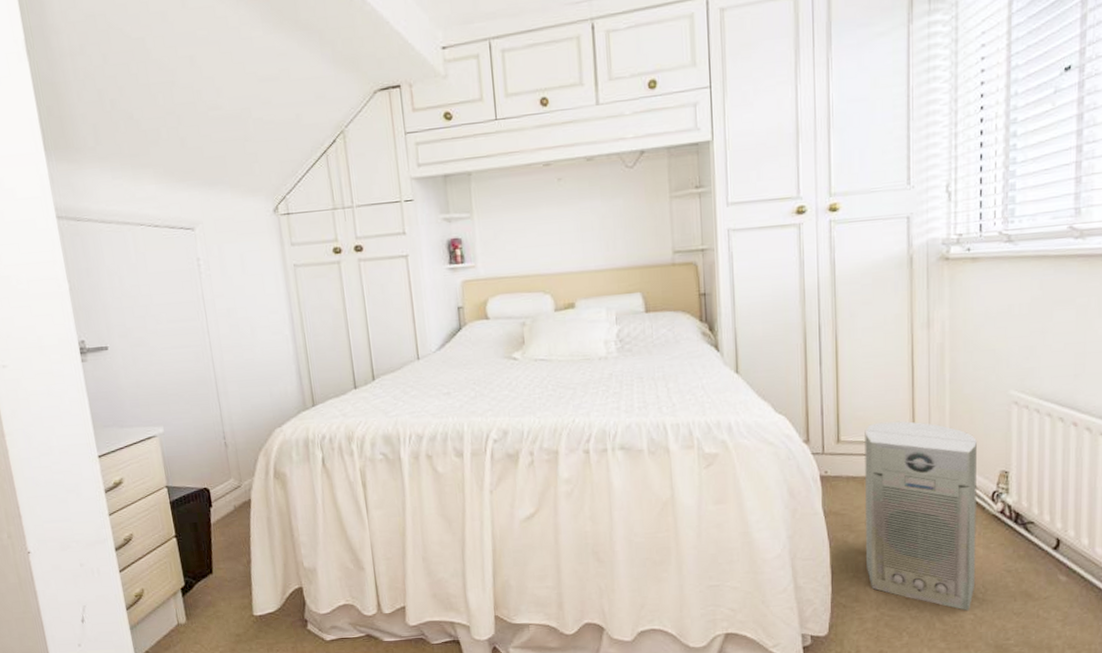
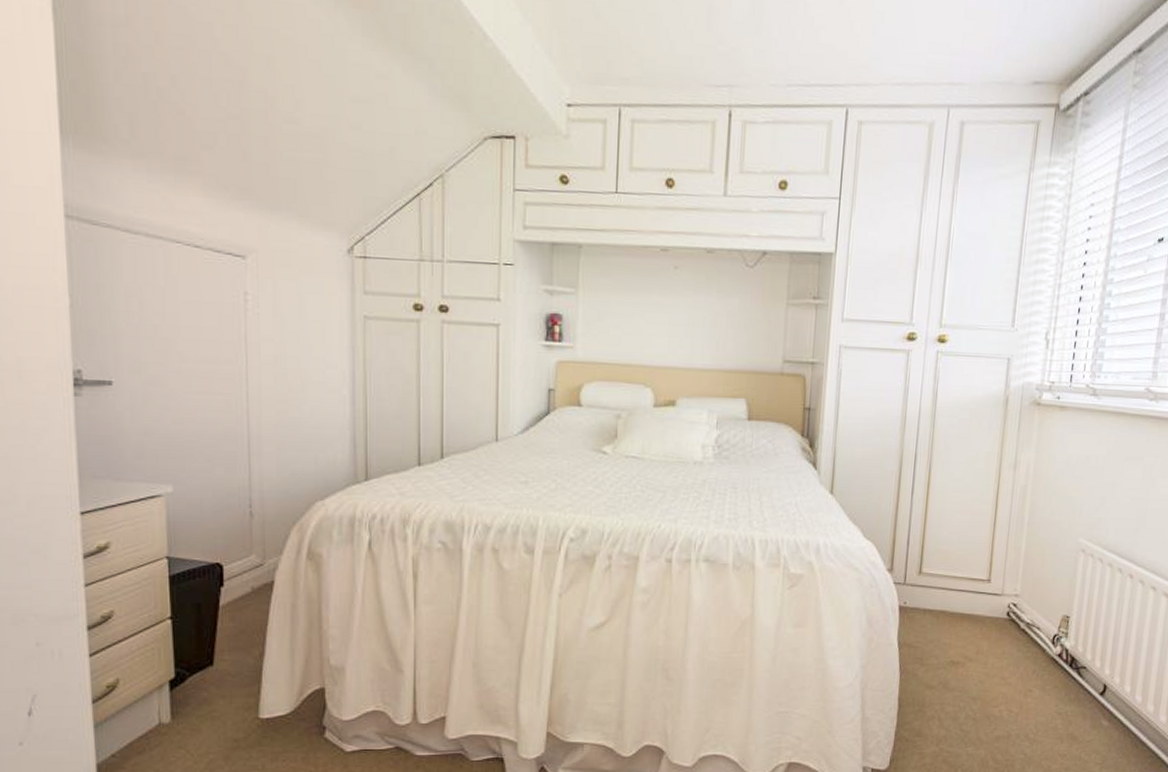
air purifier: present [864,421,977,611] -> none [931,557,1045,751]

